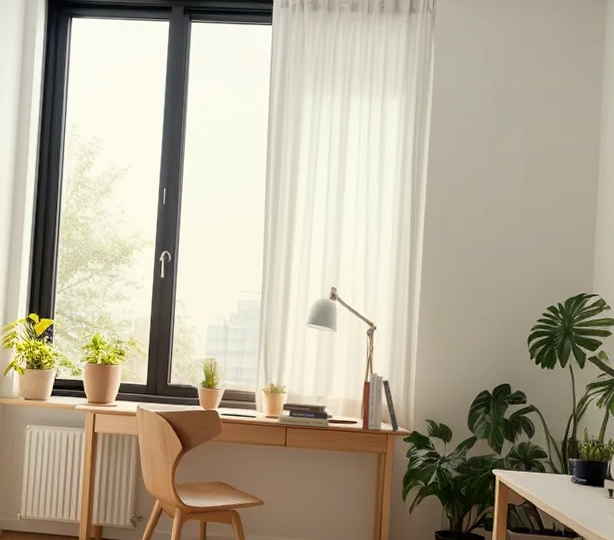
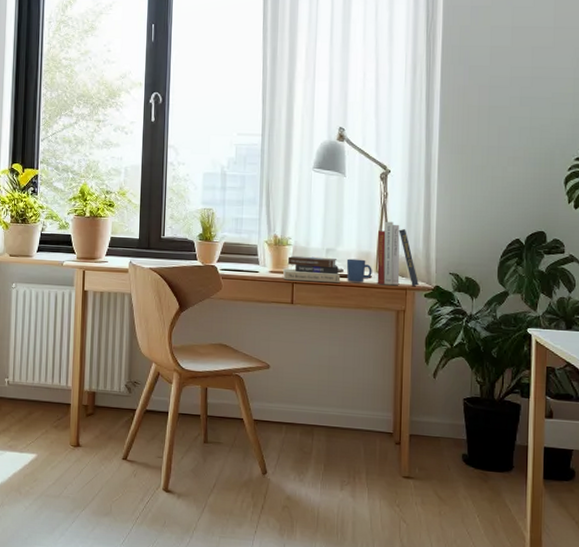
mug: none [335,406,358,429] -> present [346,258,372,284]

